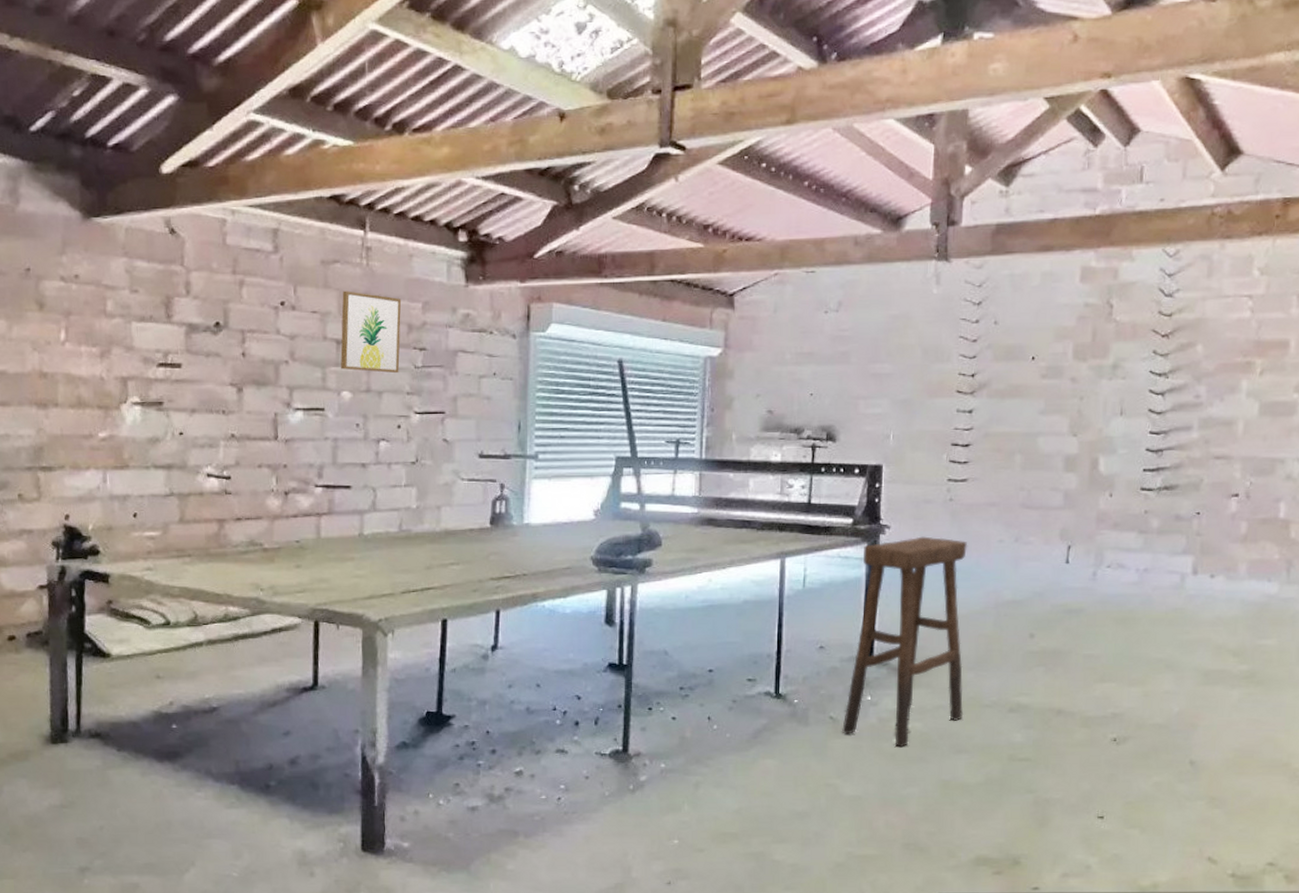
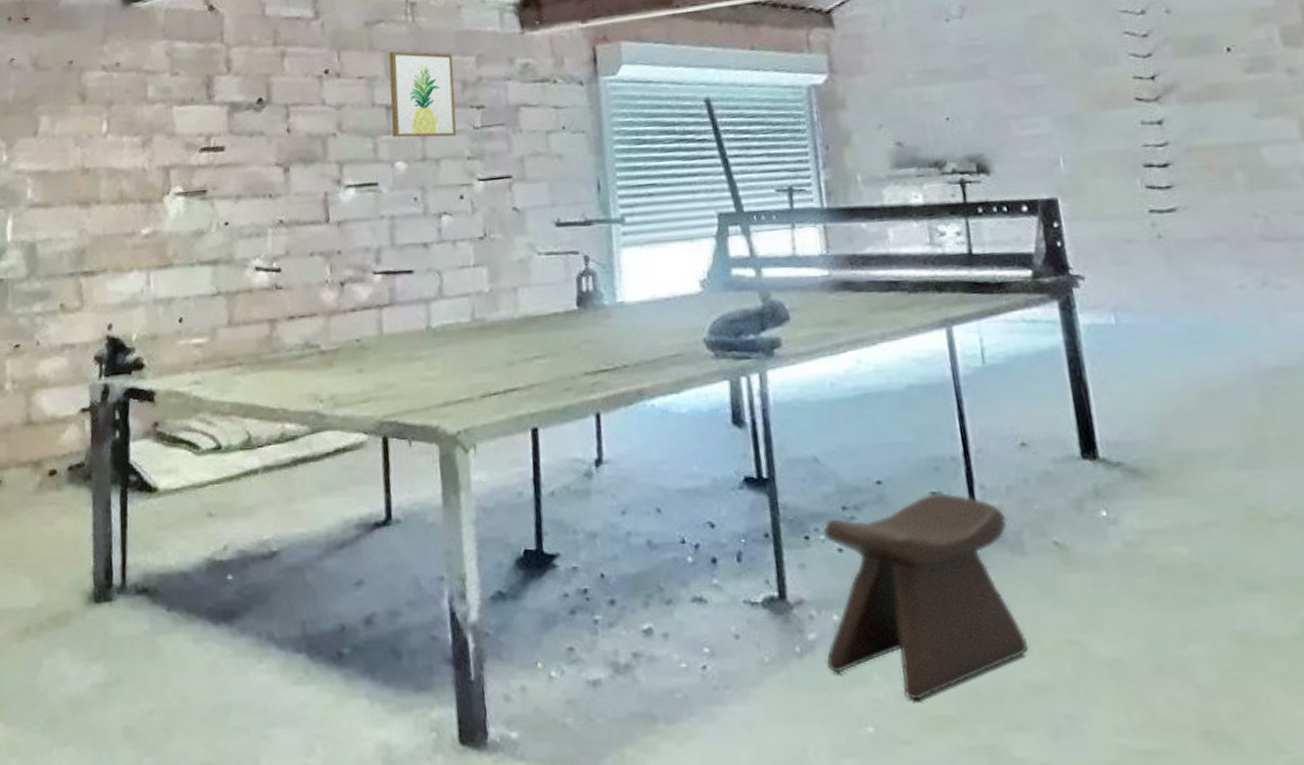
stool: none [652,680,799,823] -> present [823,492,1029,701]
stool: present [841,536,968,748] -> none [1054,287,1247,585]

